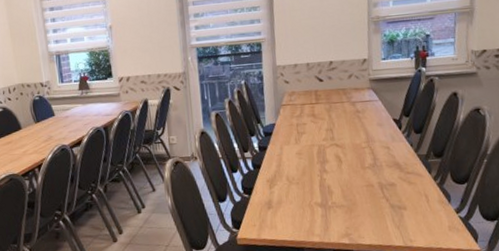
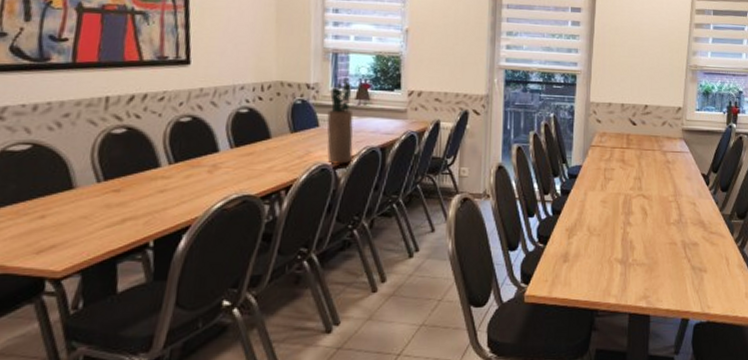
vase: none [59,70,83,144] -> present [327,74,354,164]

